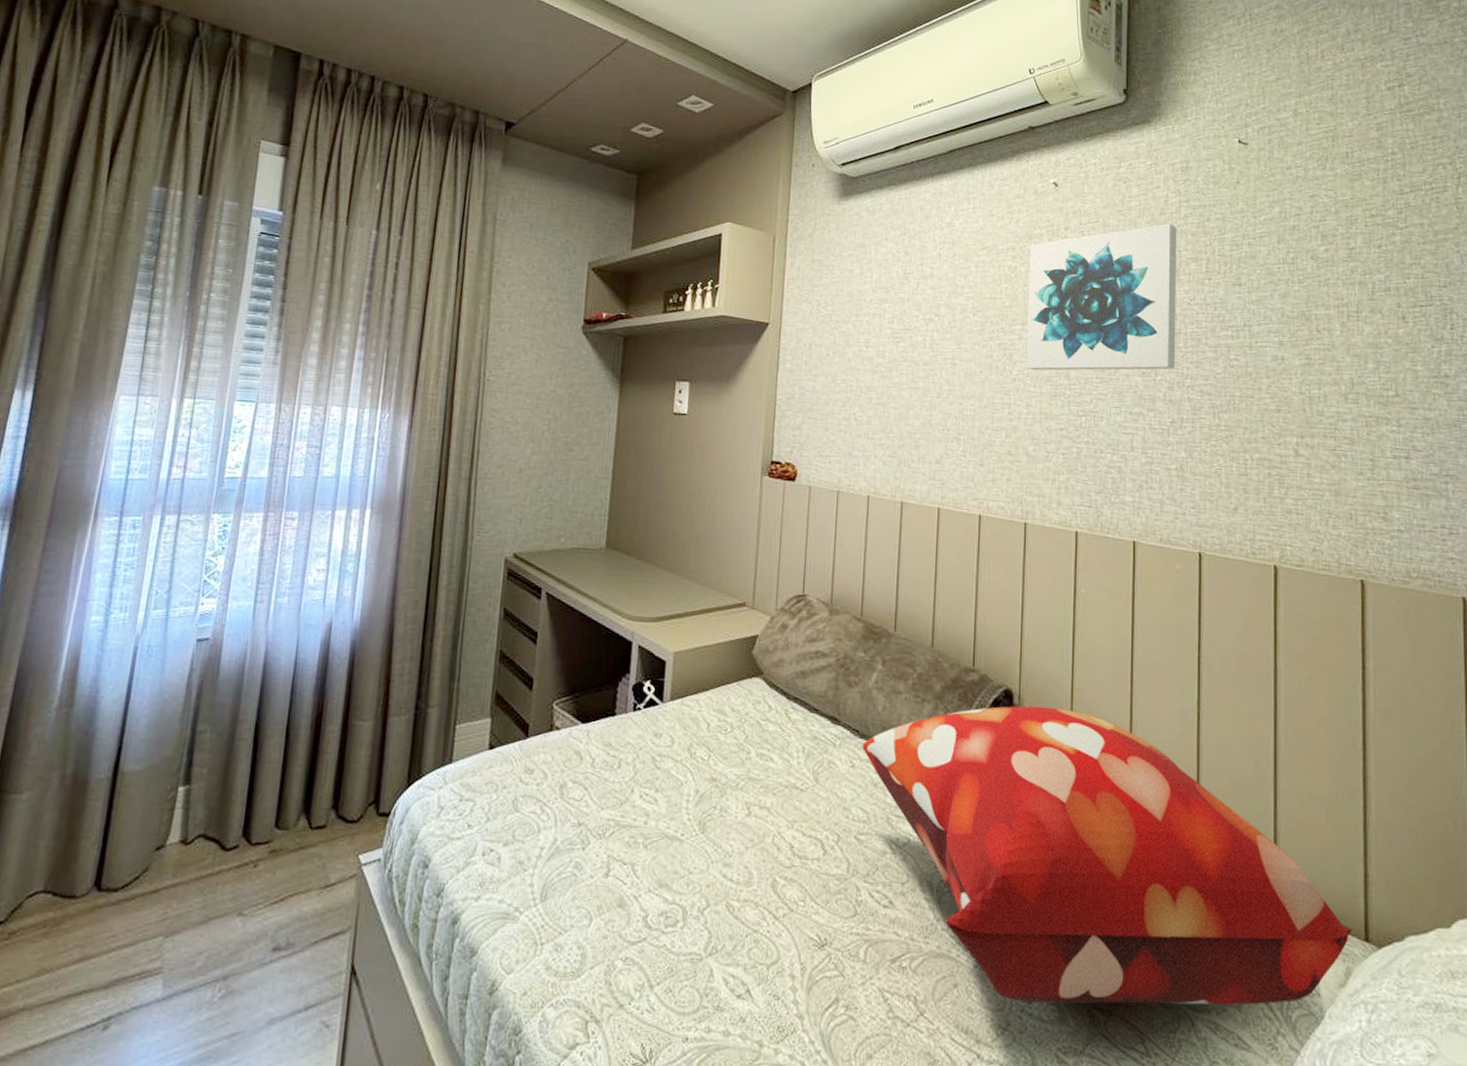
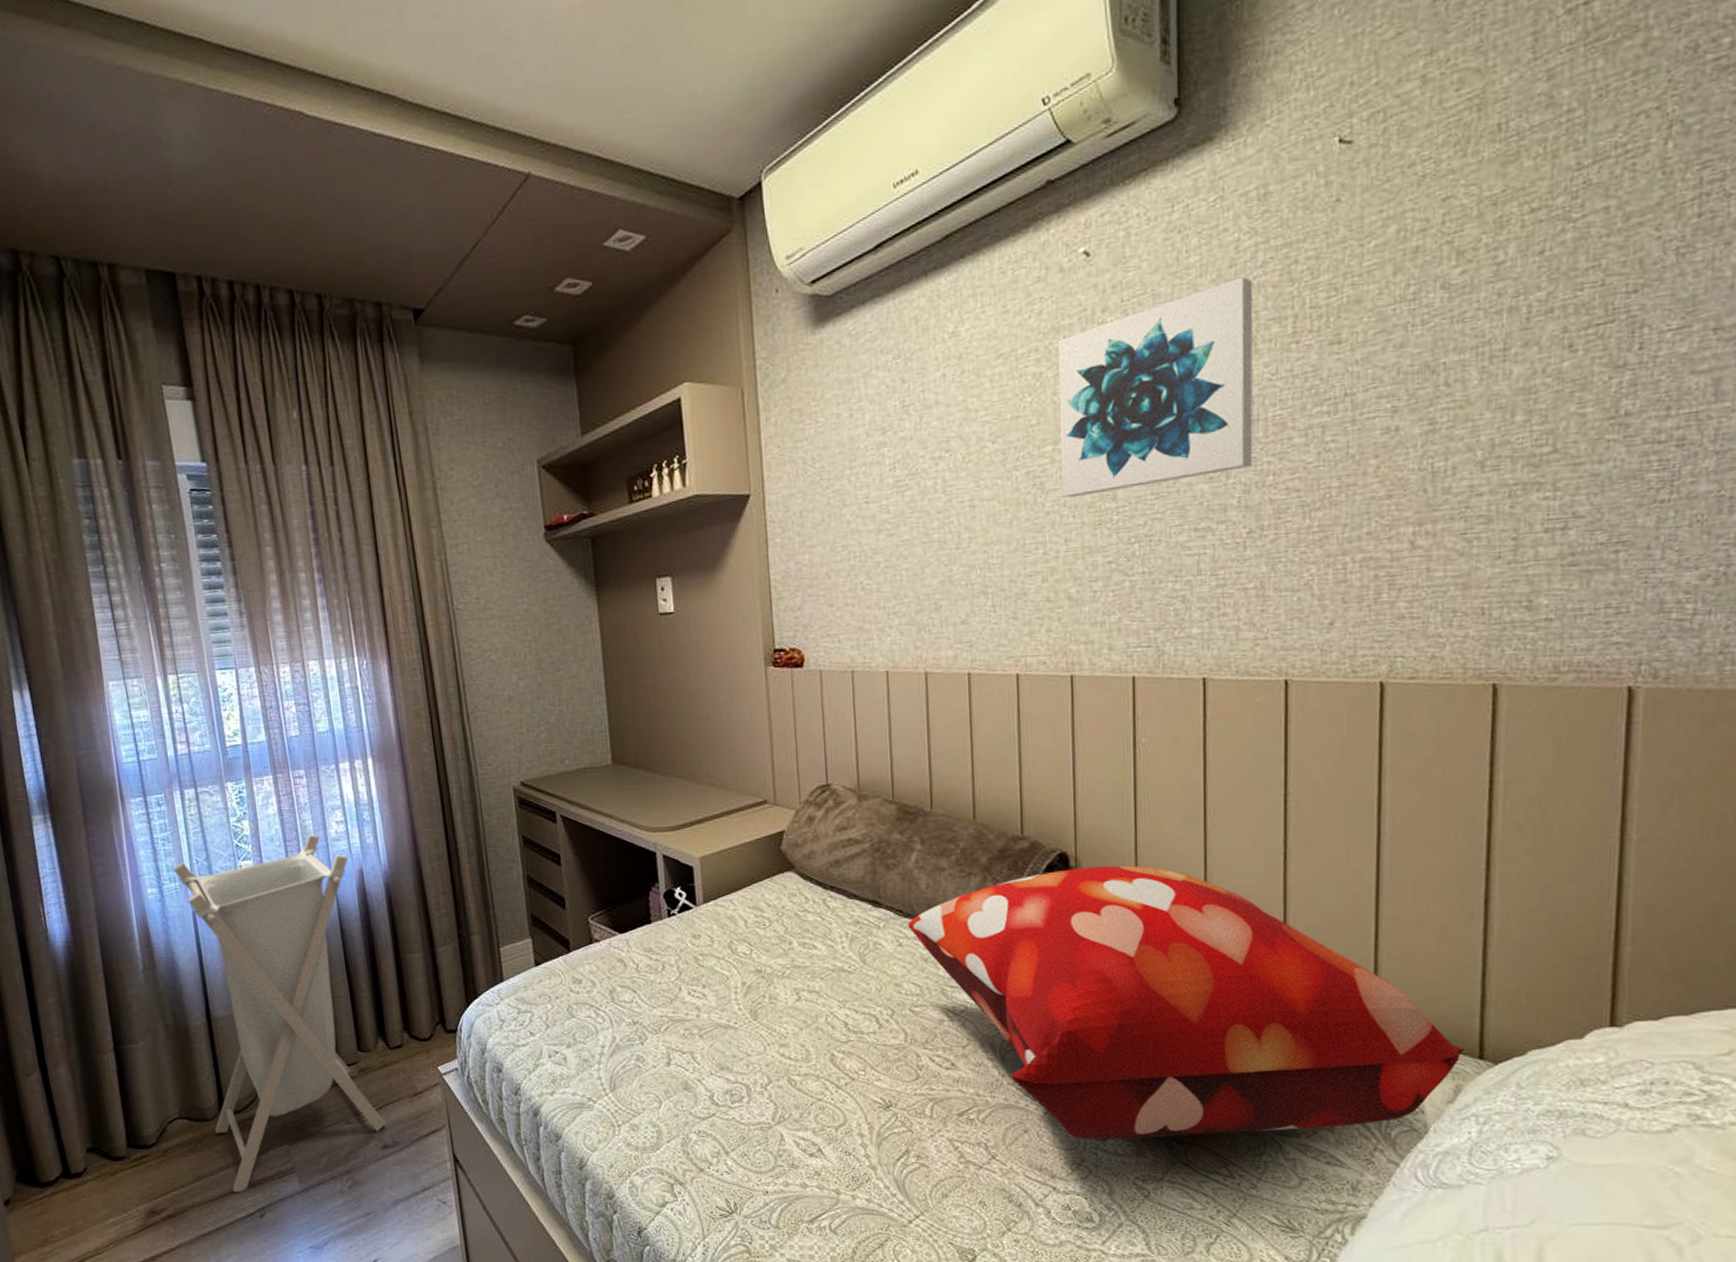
laundry hamper: none [79,579,320,995] -> present [172,834,386,1193]

